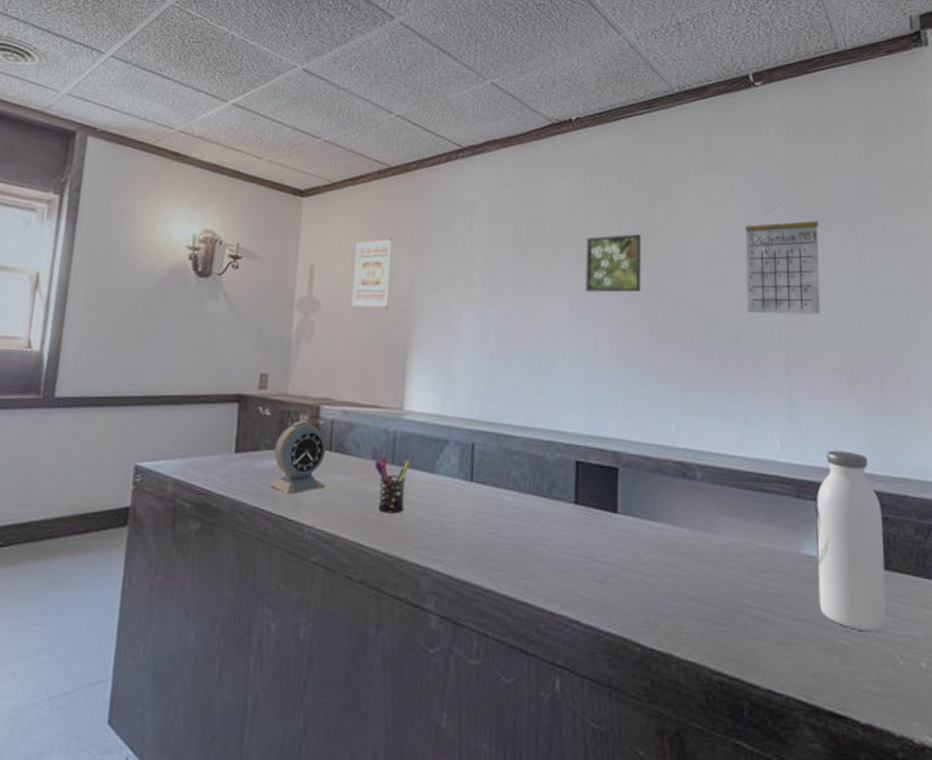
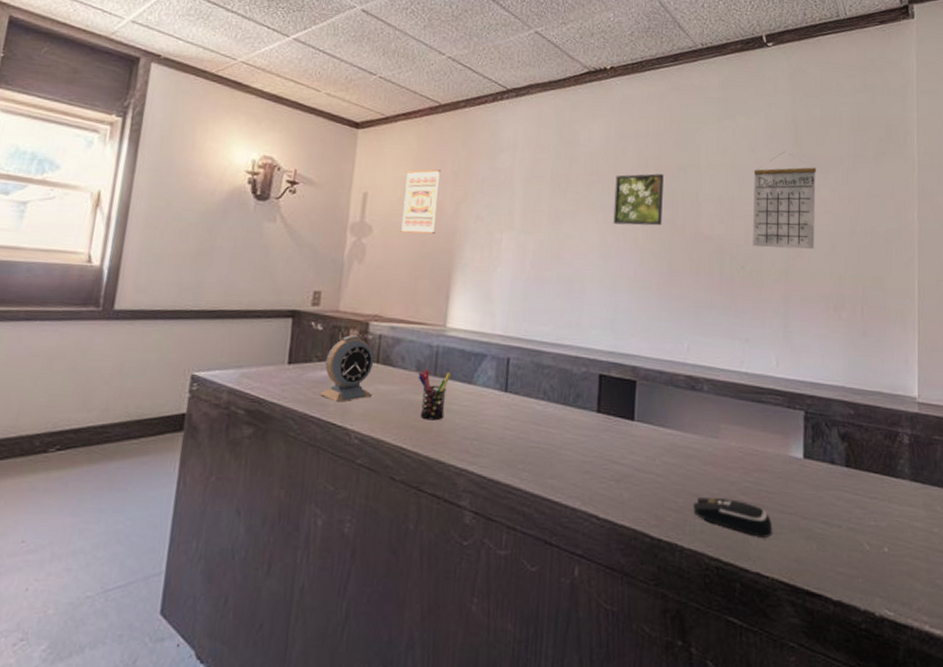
computer mouse: none [690,601,785,649] -> present [693,497,773,538]
water bottle: present [816,450,887,633] -> none [802,367,859,523]

